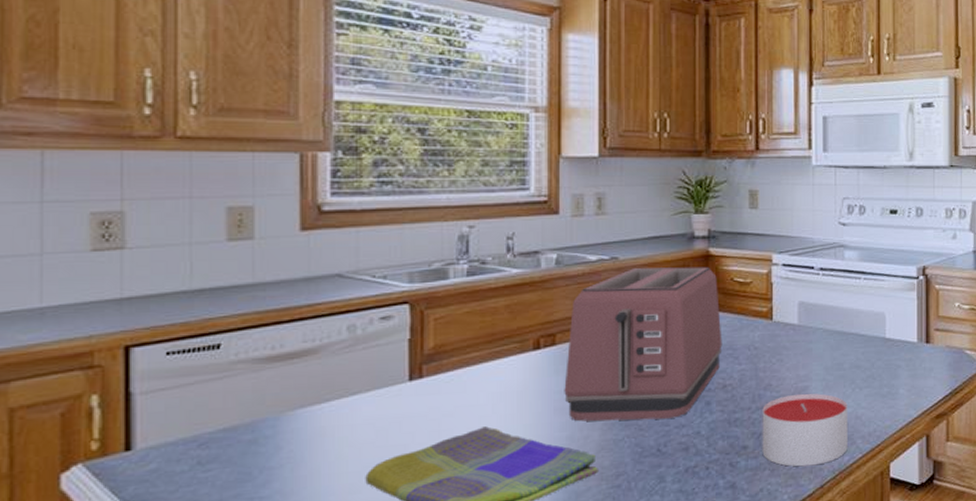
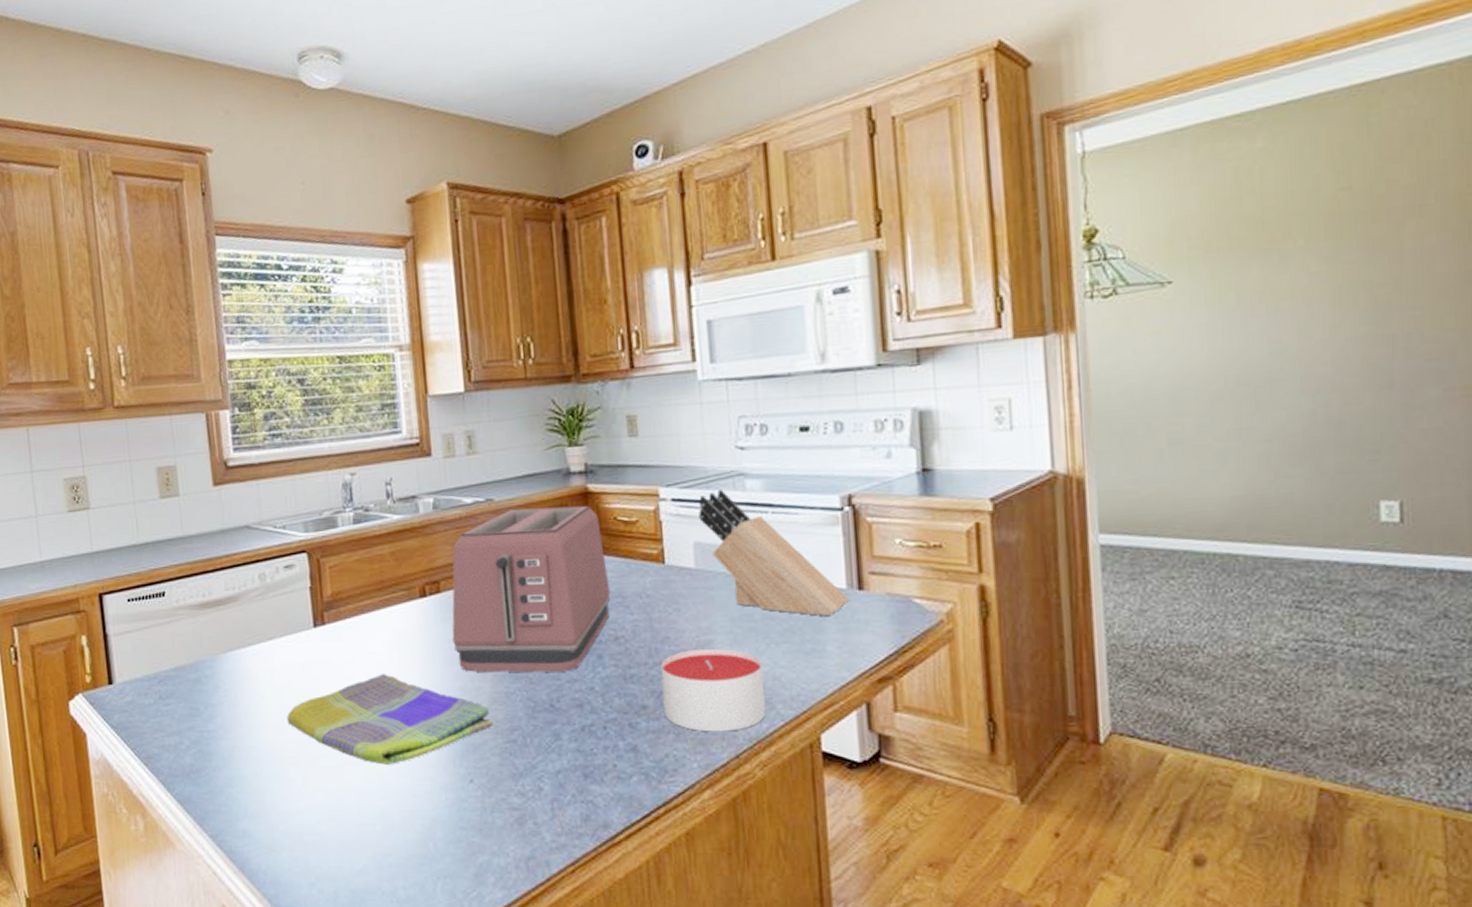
knife block: none [804,258,919,365] -> present [698,490,850,617]

